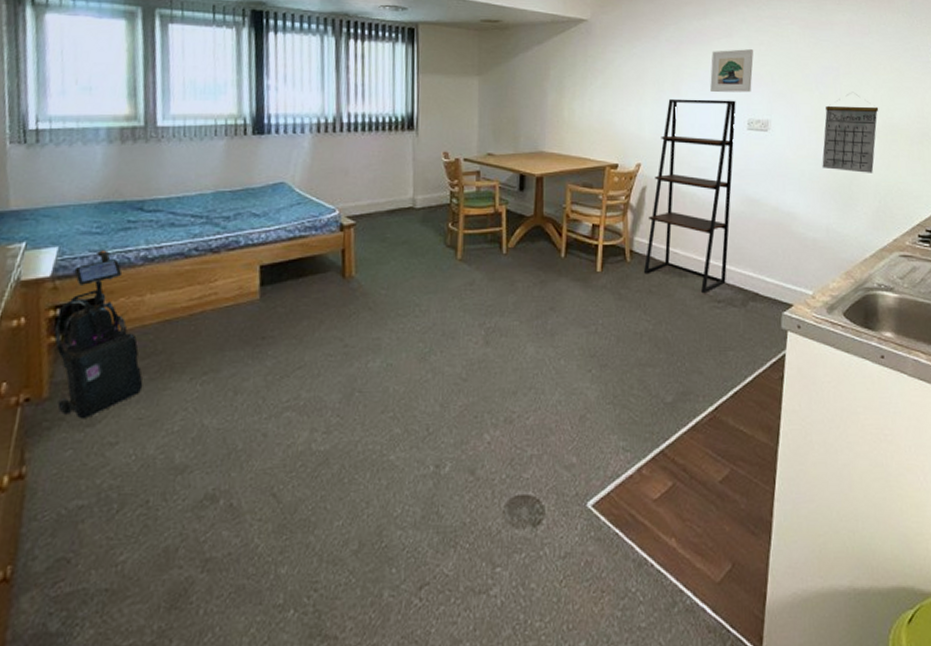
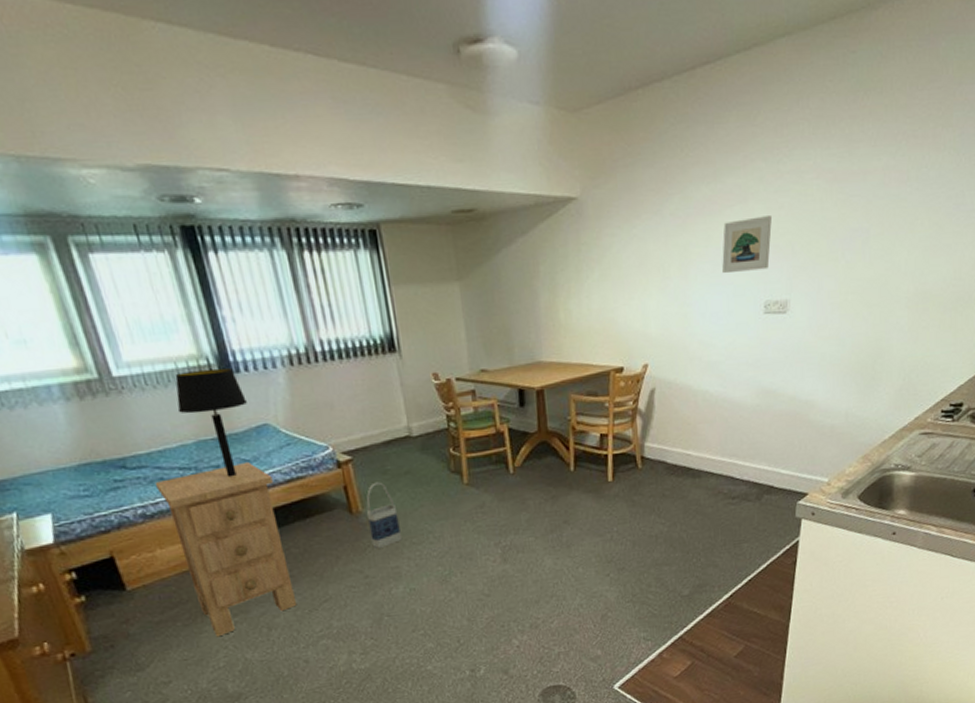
vacuum cleaner: present [53,249,143,419] -> none [73,511,180,666]
nightstand: none [164,216,276,397] -> present [154,461,297,637]
table lamp: none [205,128,270,229] -> present [175,367,247,478]
bag: none [358,249,389,316] -> present [366,482,403,548]
shelving unit: present [644,98,736,294] -> none [656,280,752,492]
calendar: present [822,94,879,173] -> none [844,259,911,350]

